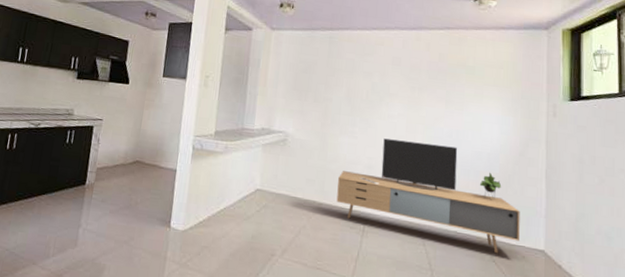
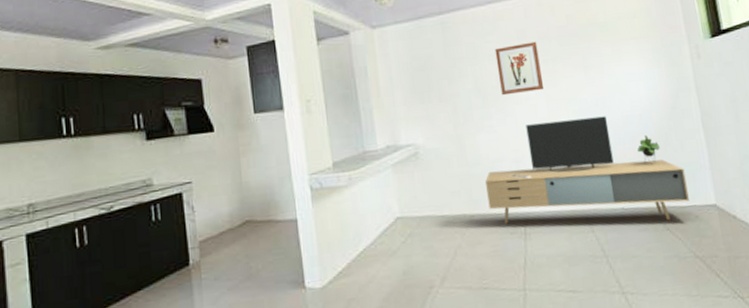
wall art: none [368,68,409,112] -> present [494,41,545,96]

